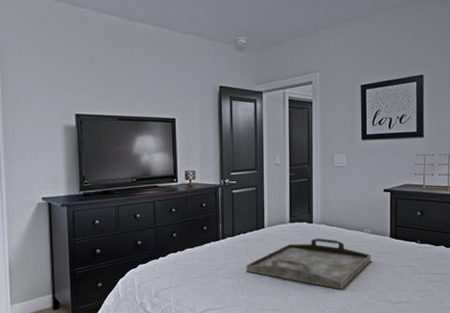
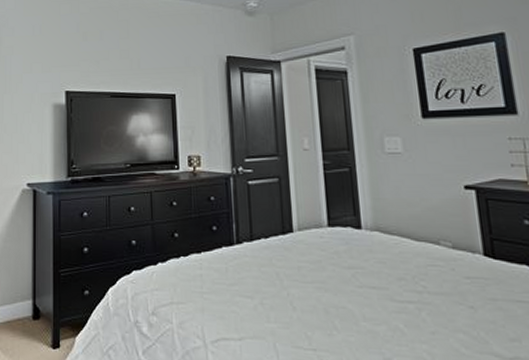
serving tray: present [246,238,371,290] -> none [271,250,457,329]

